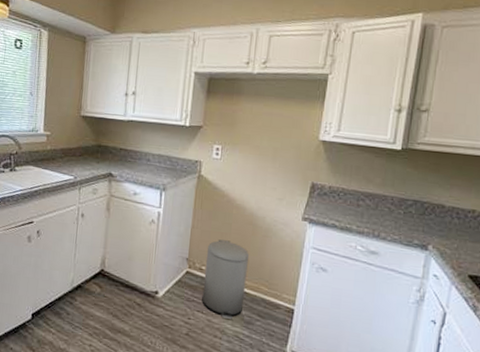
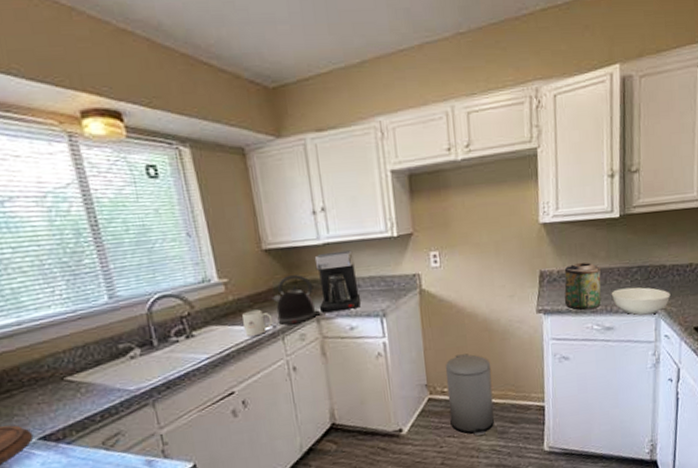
mug: none [52,160,76,182] -> present [241,309,273,337]
kettle: none [78,139,112,180] -> present [271,274,320,326]
coffee maker: none [114,127,150,178] -> present [314,250,361,313]
canister: none [331,182,373,230] -> present [564,262,601,310]
bowl: none [381,217,446,251] -> present [611,287,671,316]

